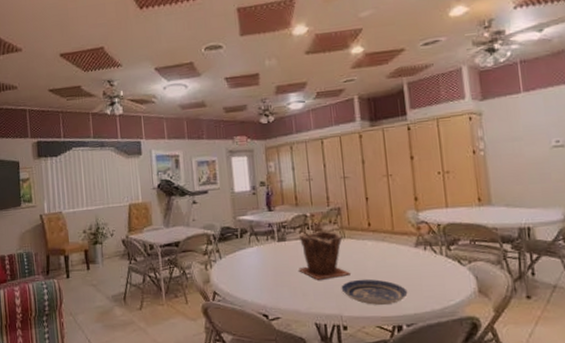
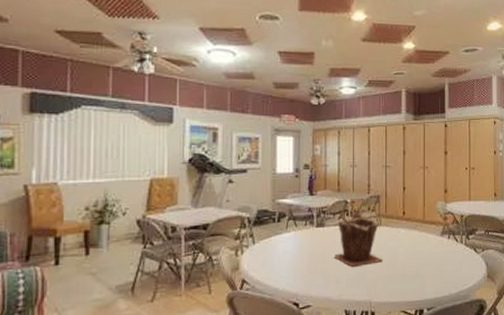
plate: present [341,279,408,305] -> none [373,265,431,291]

